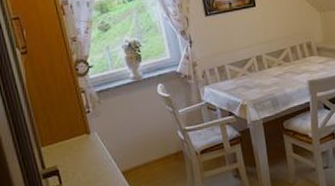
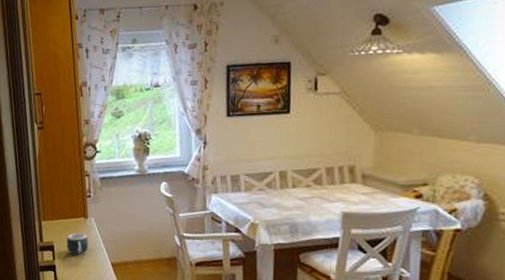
mug: none [71,149,96,174] -> present [66,232,88,256]

